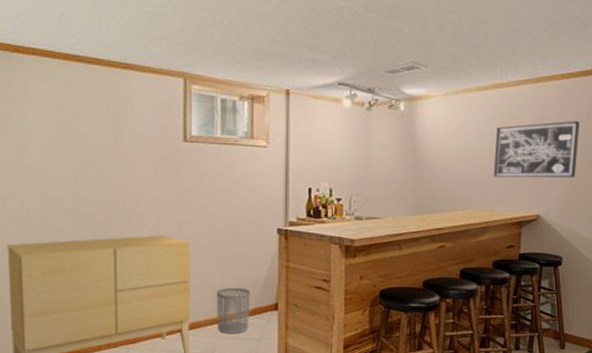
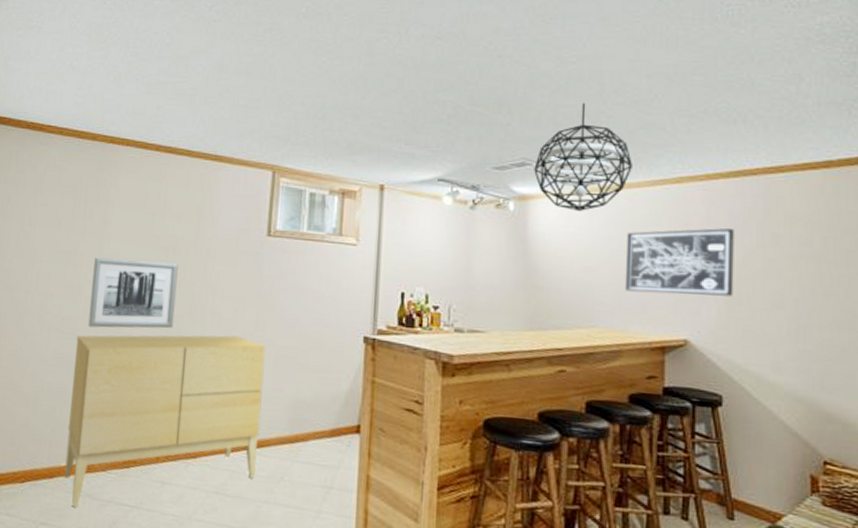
wall art: none [14,168,101,236] -> present [88,257,179,329]
waste bin: present [216,287,251,333] -> none [289,401,329,458]
pendant light: none [421,8,503,109] -> present [534,102,632,211]

